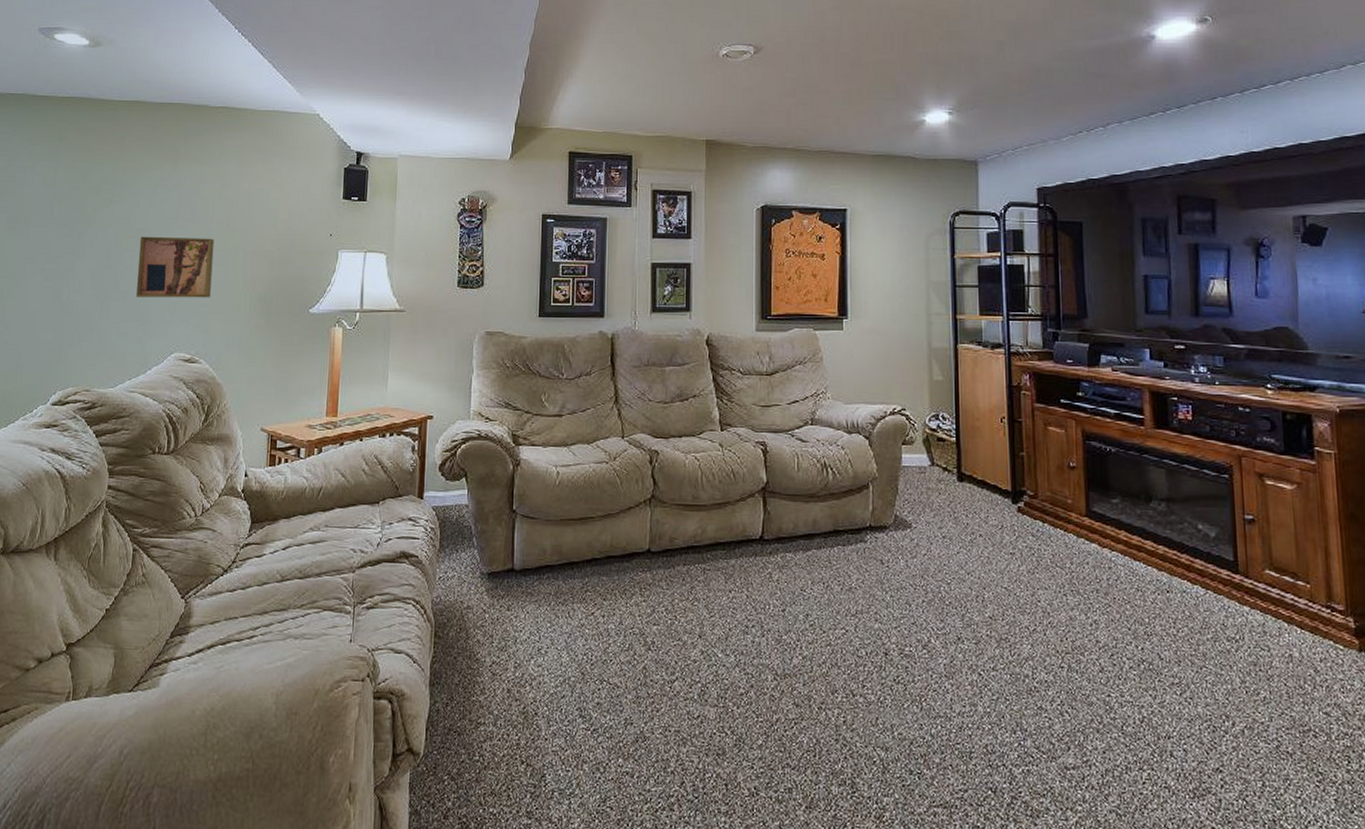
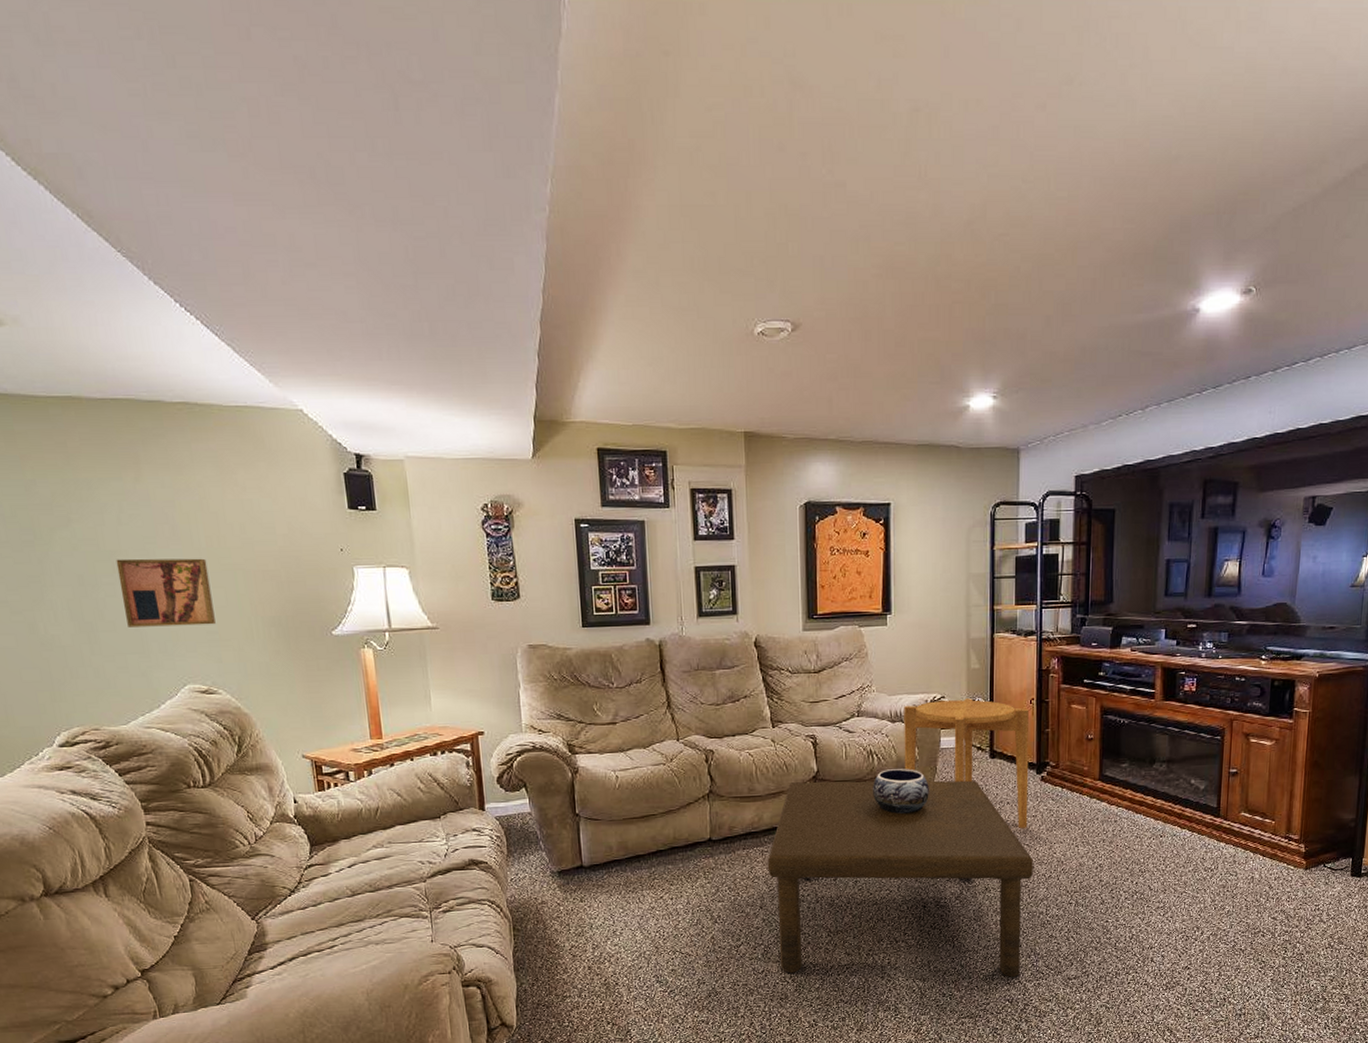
coffee table: none [709,493,1014,759] -> present [767,780,1033,978]
decorative bowl: none [827,485,890,539] -> present [873,768,929,814]
side table: none [861,412,1005,567] -> present [904,698,1030,828]

